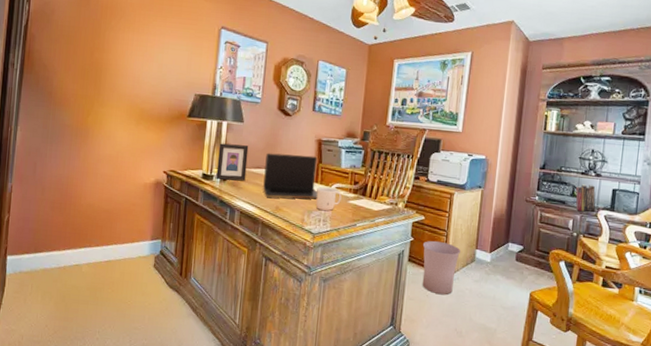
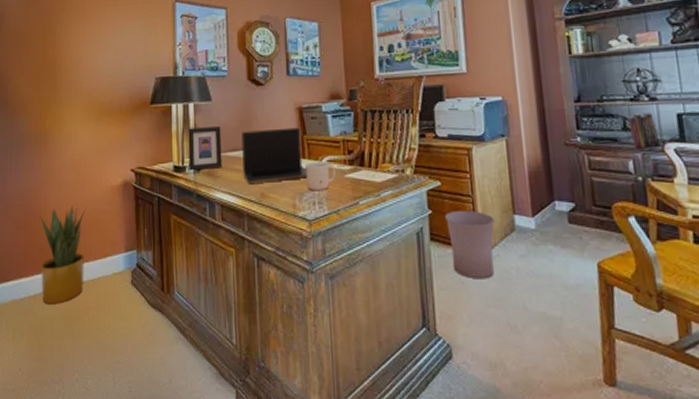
planter: none [71,195,120,276] -> present [39,205,87,304]

